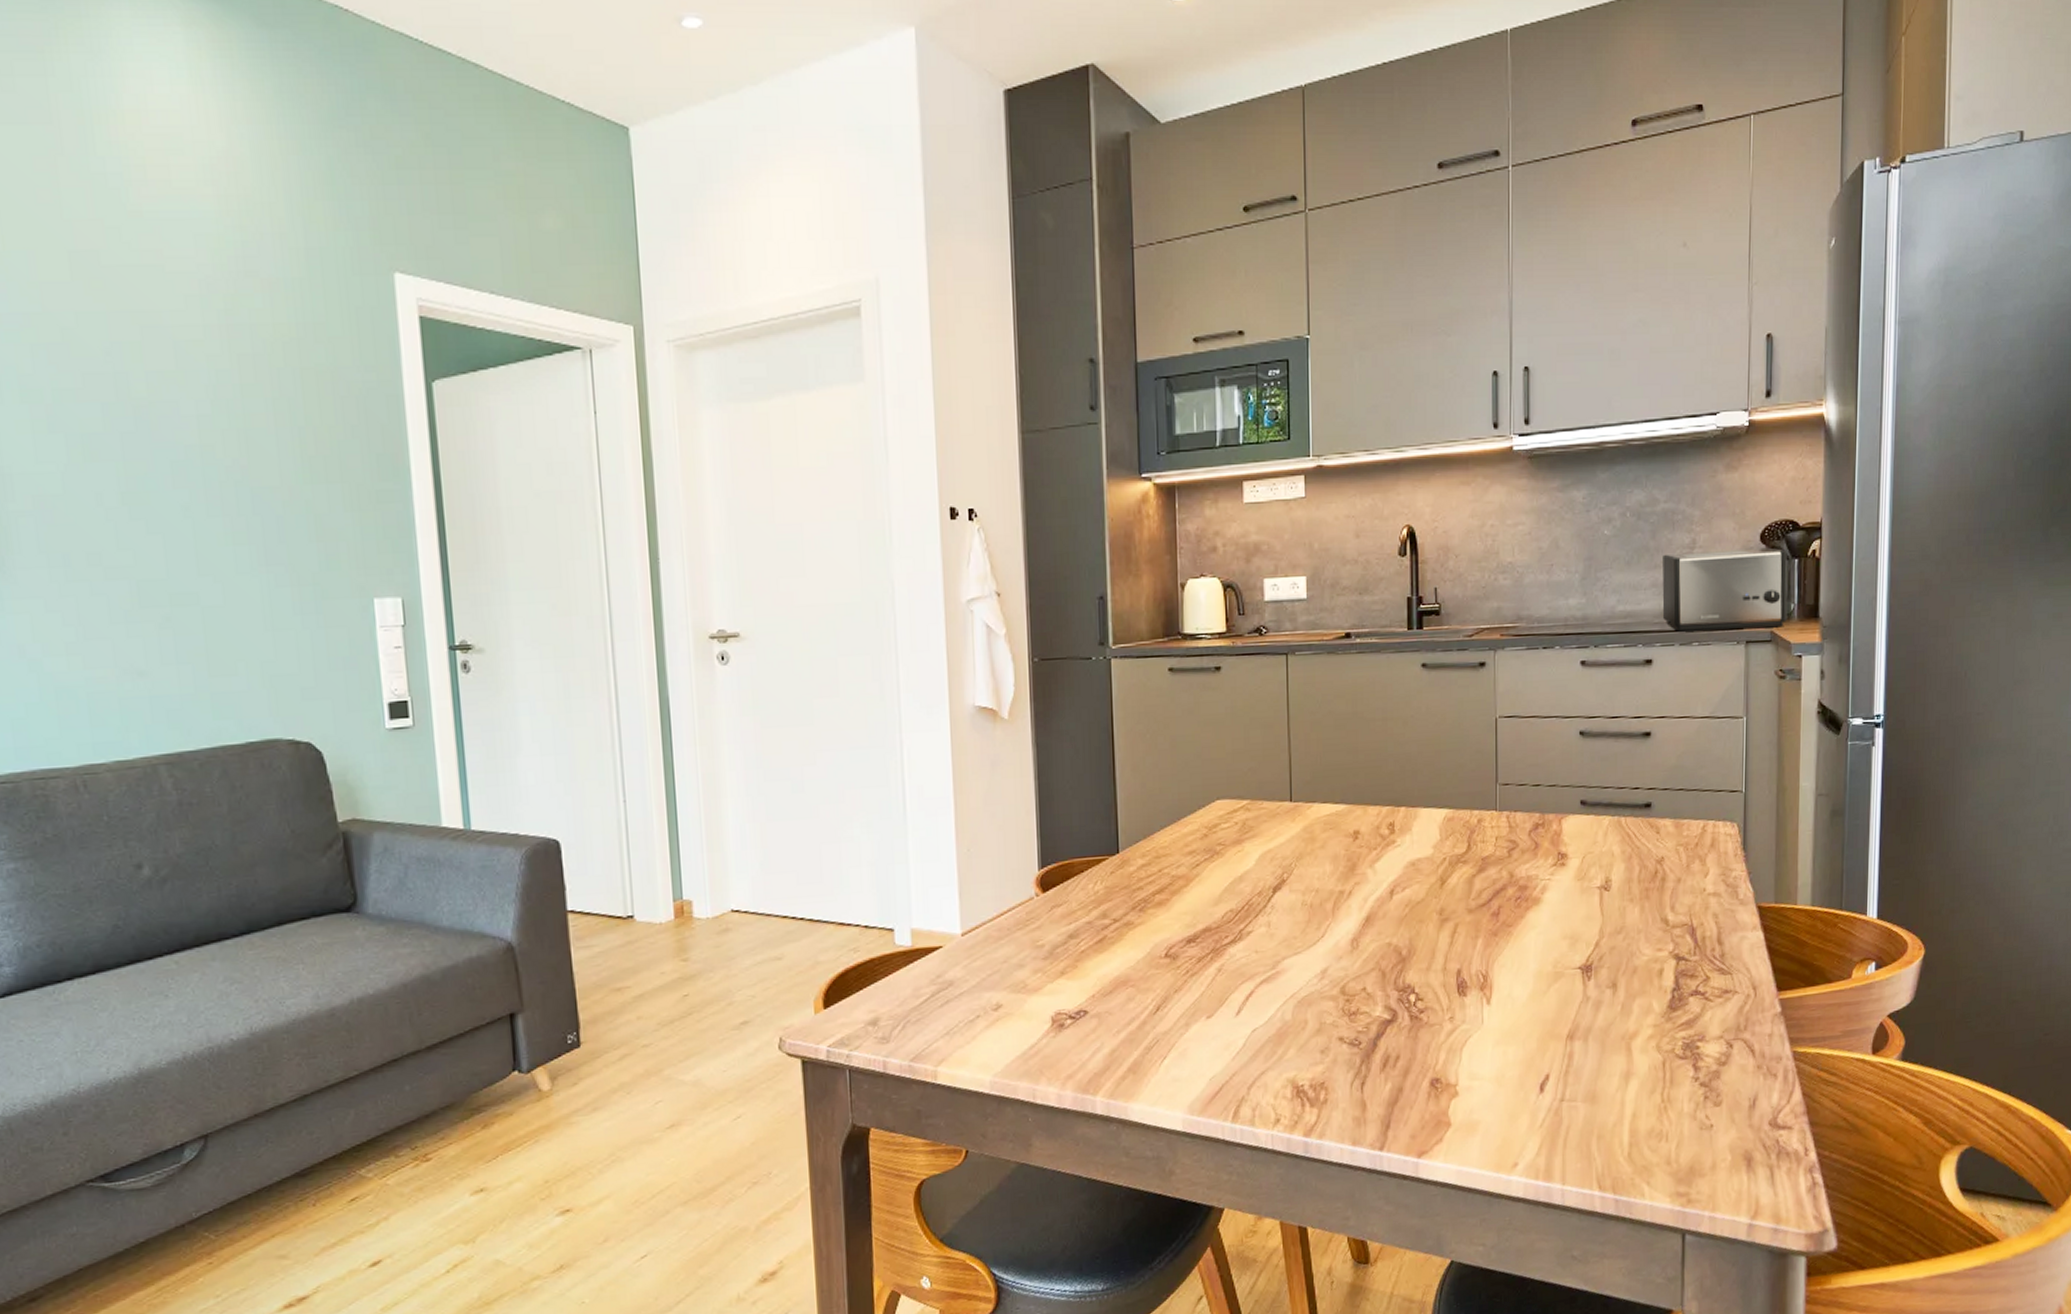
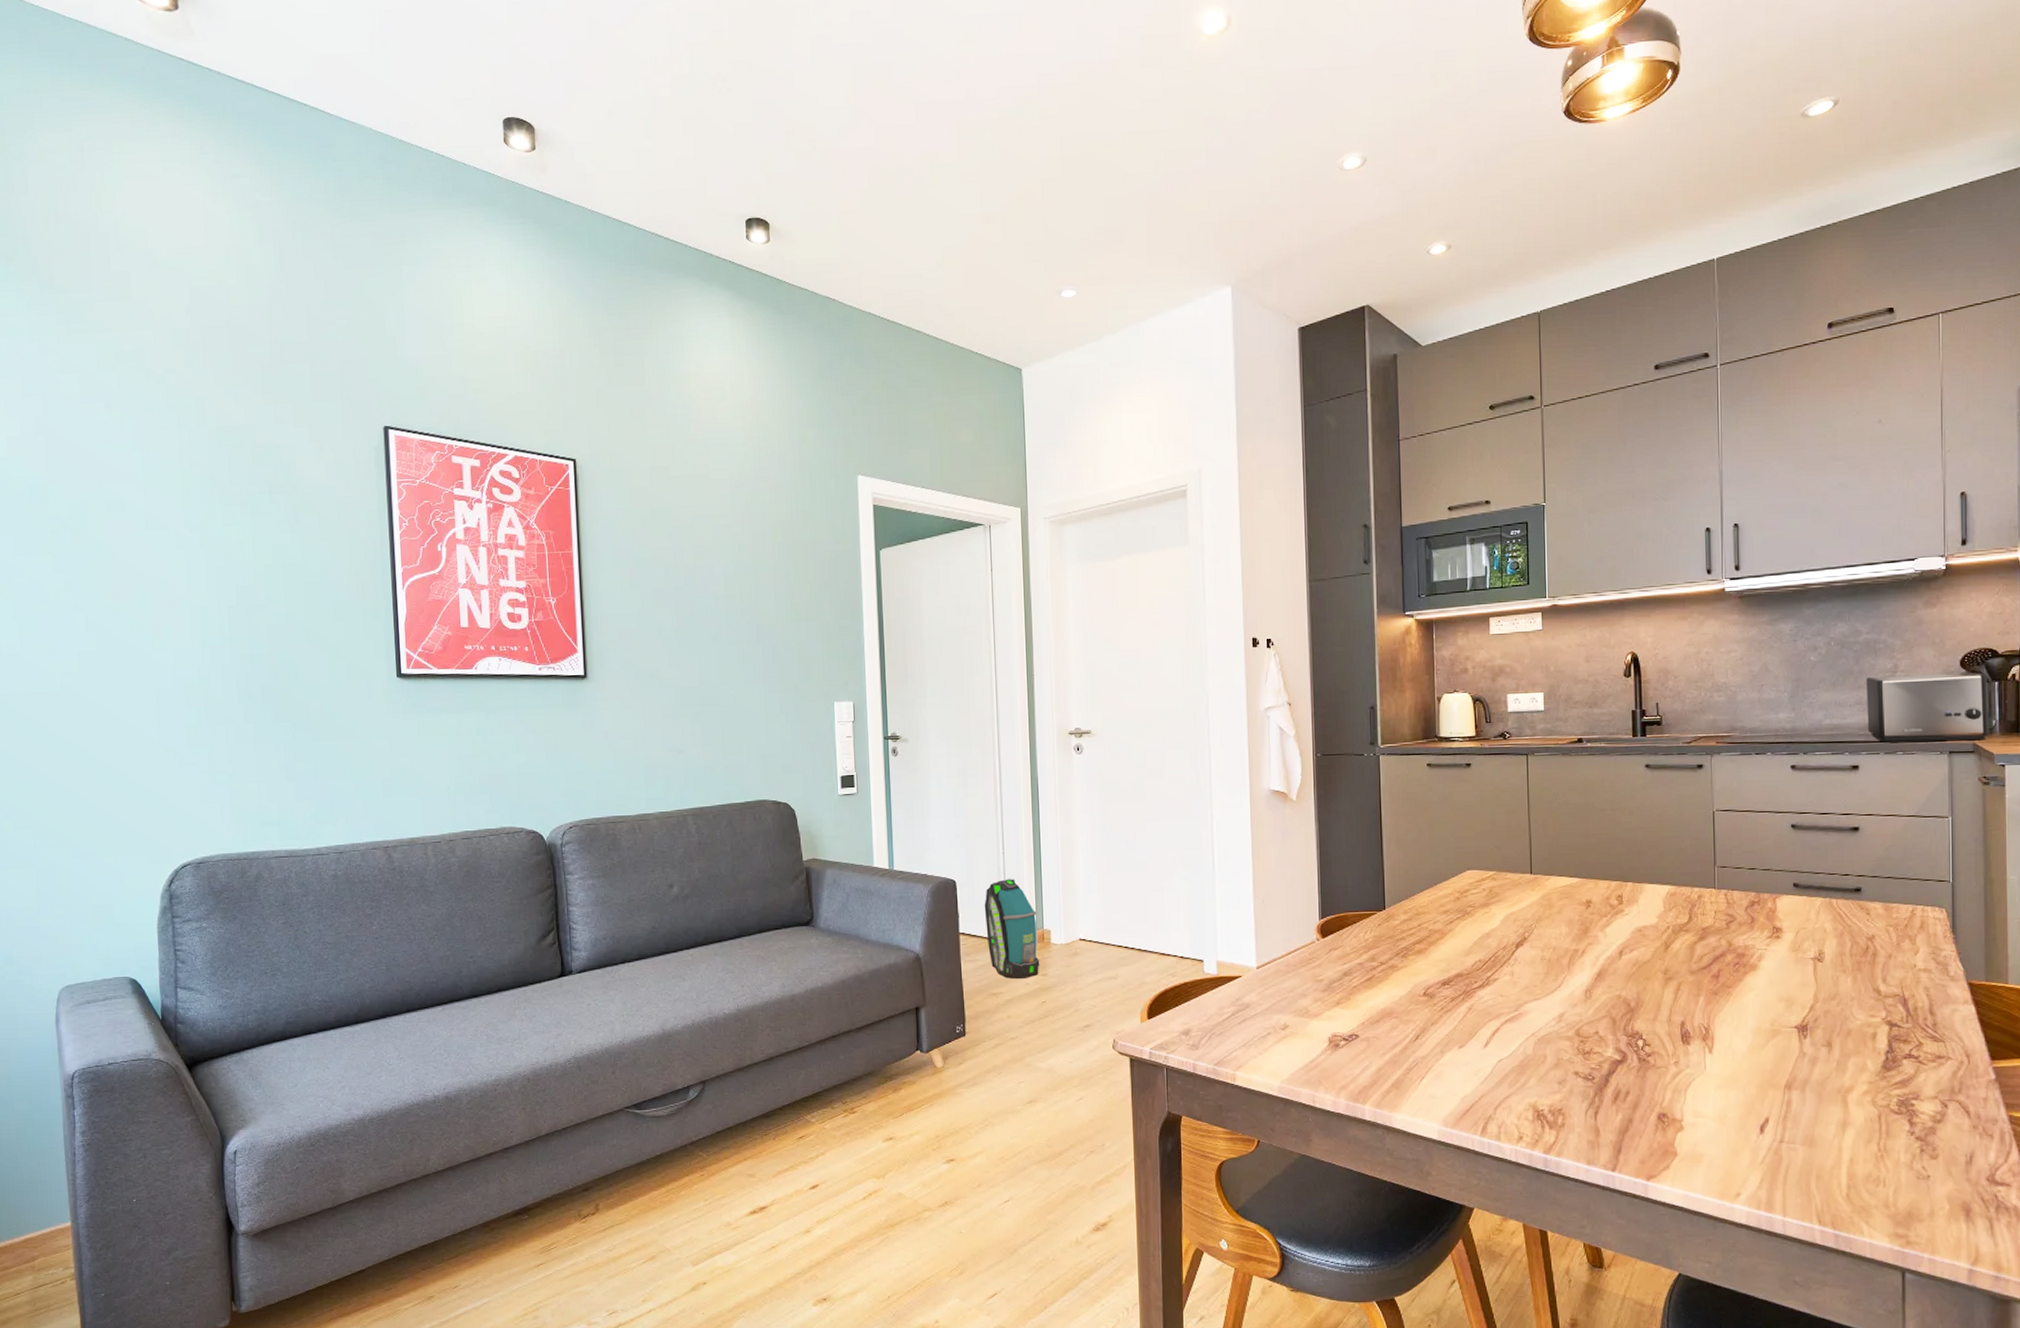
backpack: none [600,835,679,969] -> present [984,879,1040,980]

